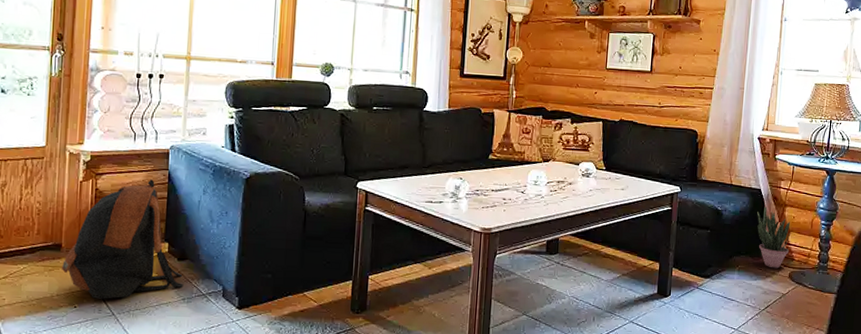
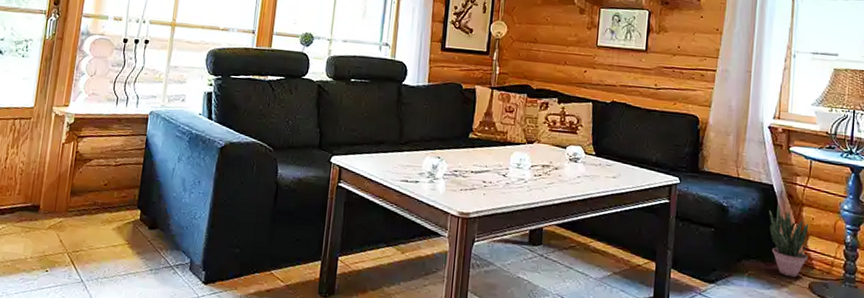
backpack: present [61,179,184,299] -> none [37,144,153,265]

